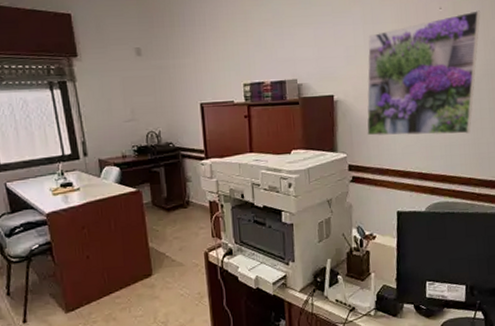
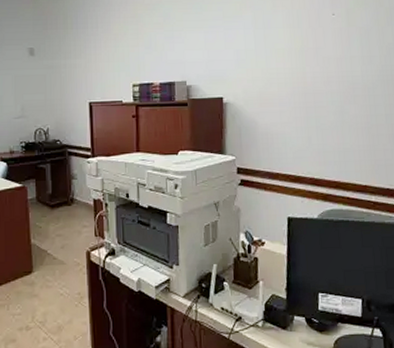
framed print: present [366,10,480,136] -> none [256,17,375,140]

